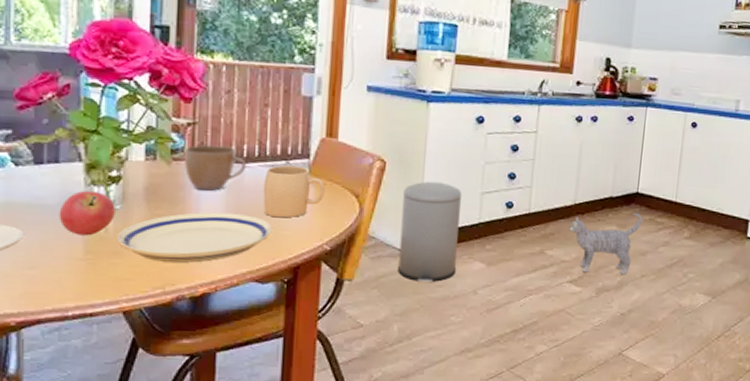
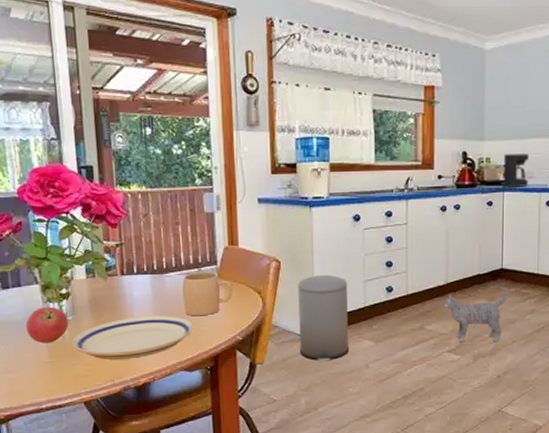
cup: present [183,145,247,191] -> none [116,261,167,299]
coffee maker: none [647,66,678,104] -> present [503,154,529,187]

